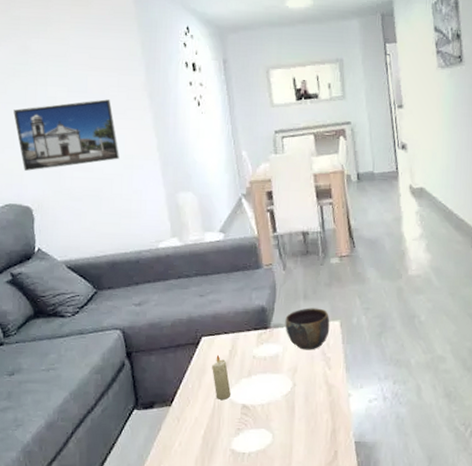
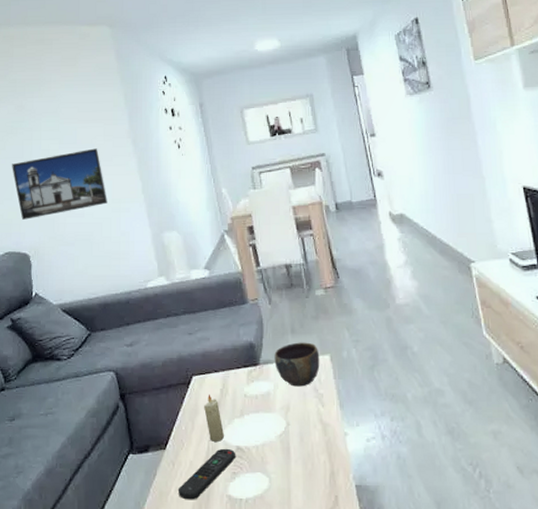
remote control: none [181,406,242,453] -> present [177,448,236,500]

